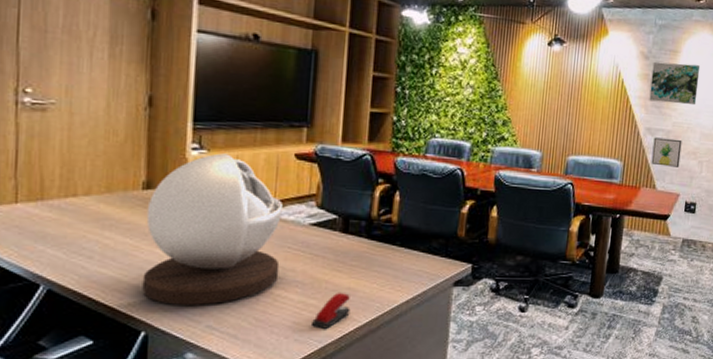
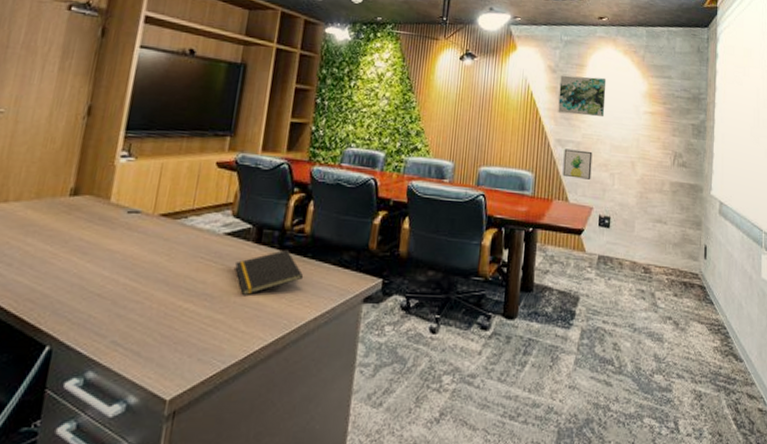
desk lamp: present [142,153,283,307] -> none [53,161,200,320]
stapler: present [312,292,351,329] -> none [217,306,258,348]
notepad: none [324,239,392,283] -> present [235,250,303,296]

